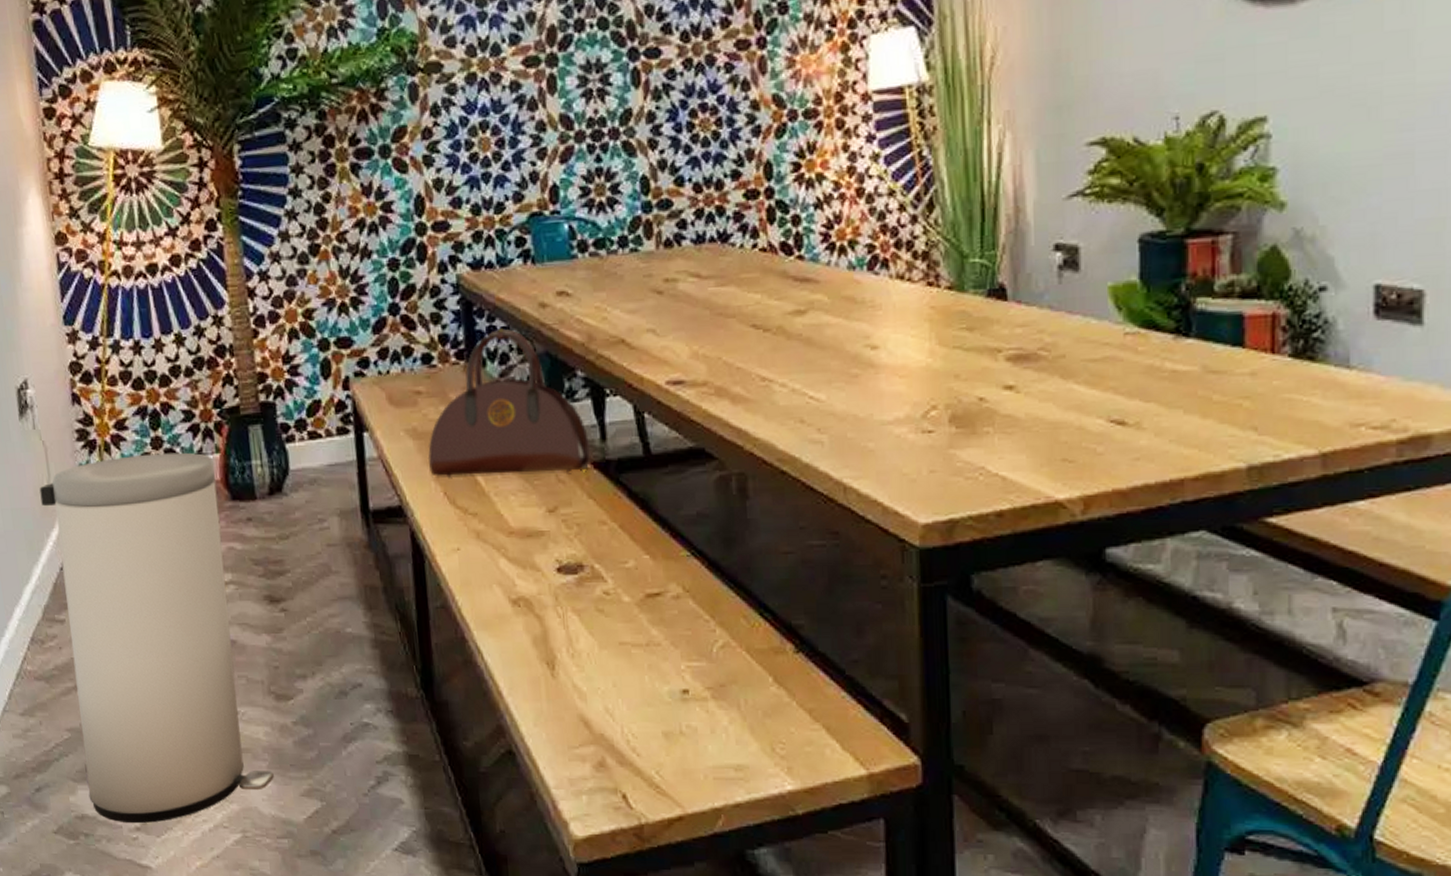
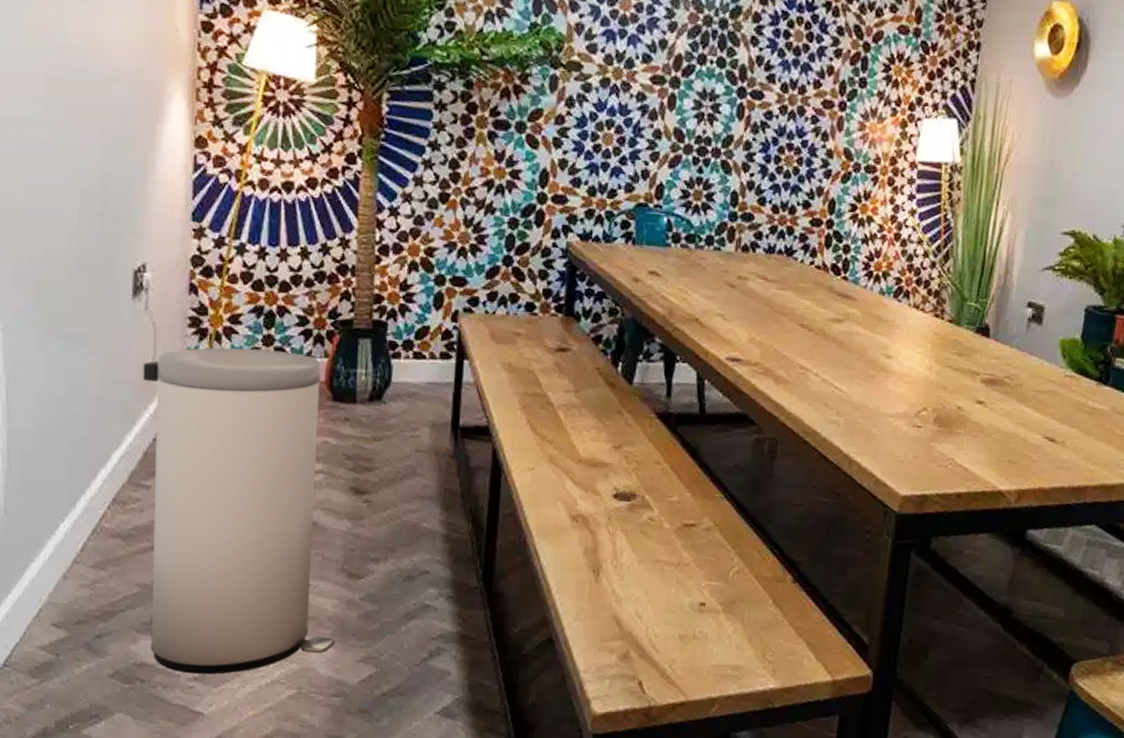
handbag: present [427,328,590,477] -> none [517,292,657,419]

